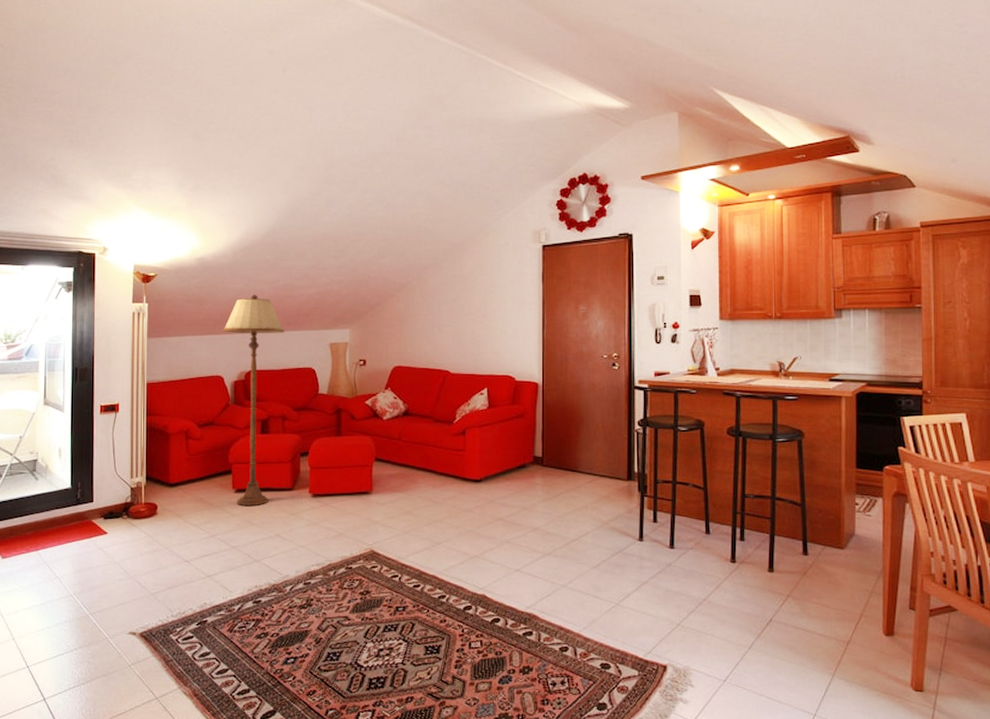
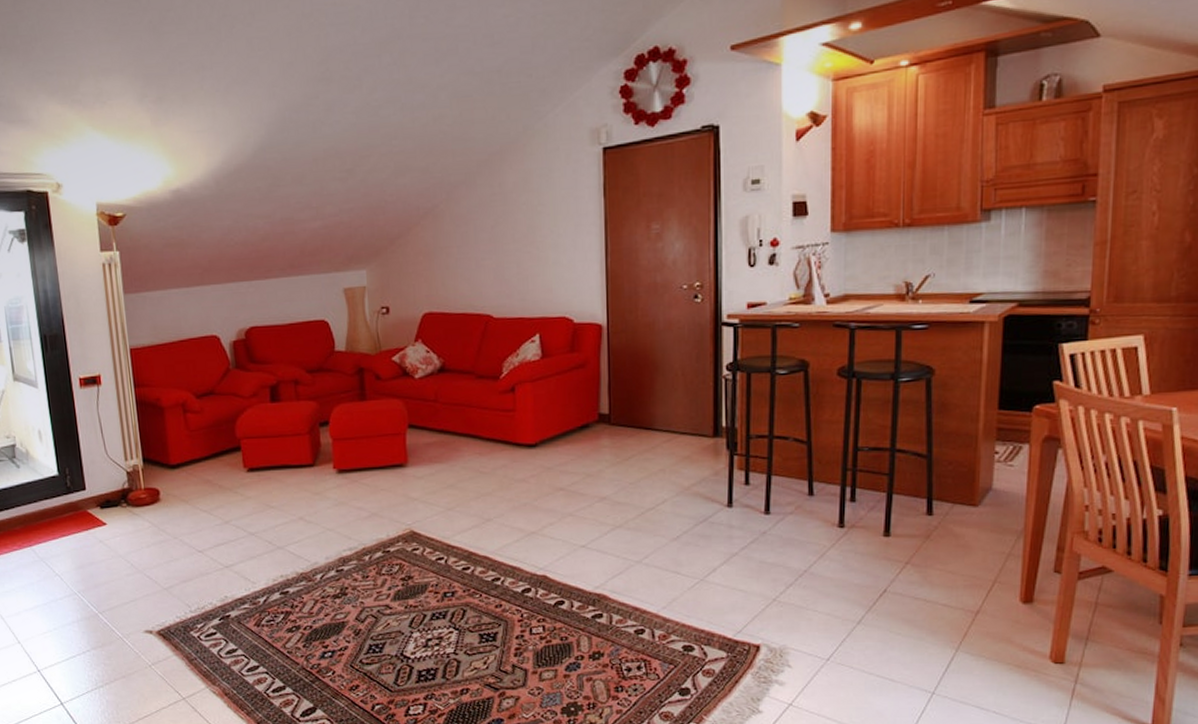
floor lamp: present [223,295,284,505] -> none [212,233,287,486]

